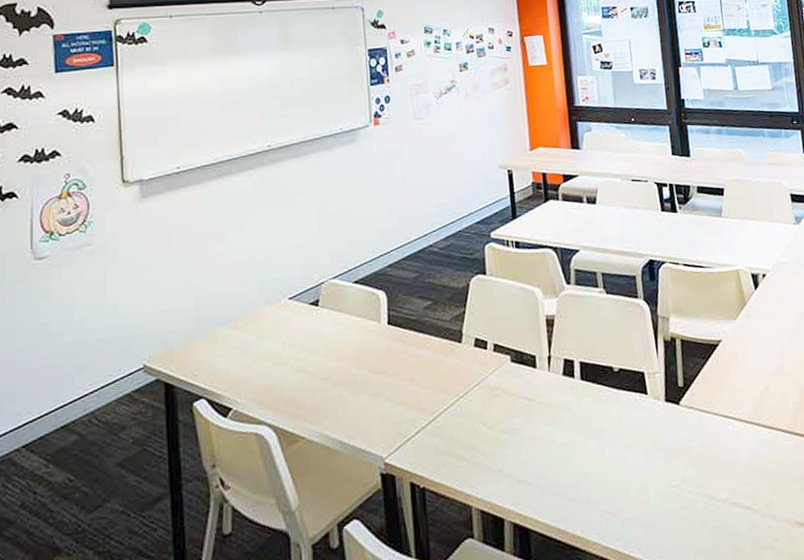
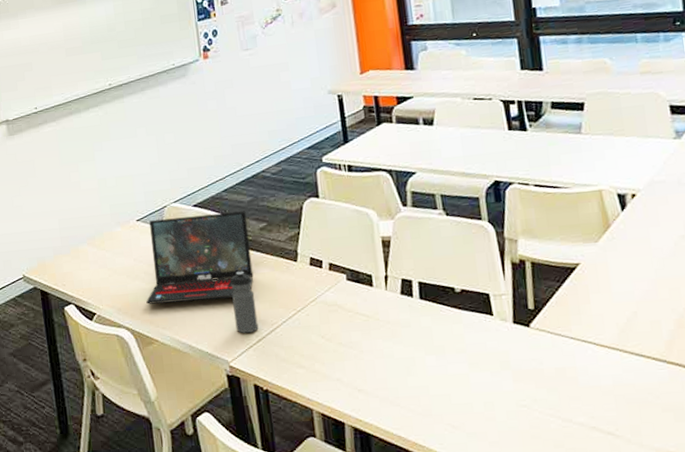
laptop: none [293,288,415,396] -> present [146,211,254,304]
water bottle: none [390,354,418,425] -> present [230,271,259,334]

